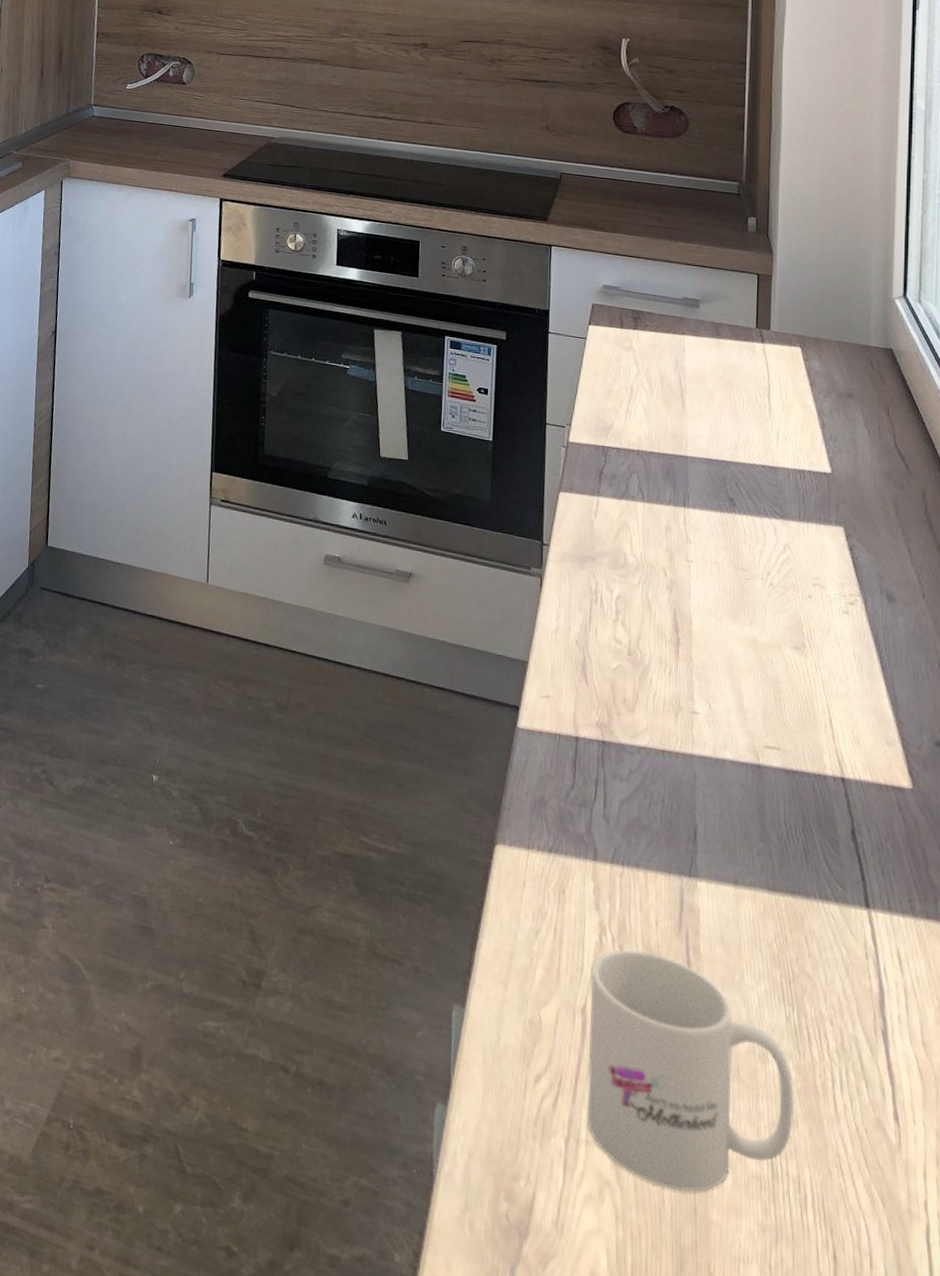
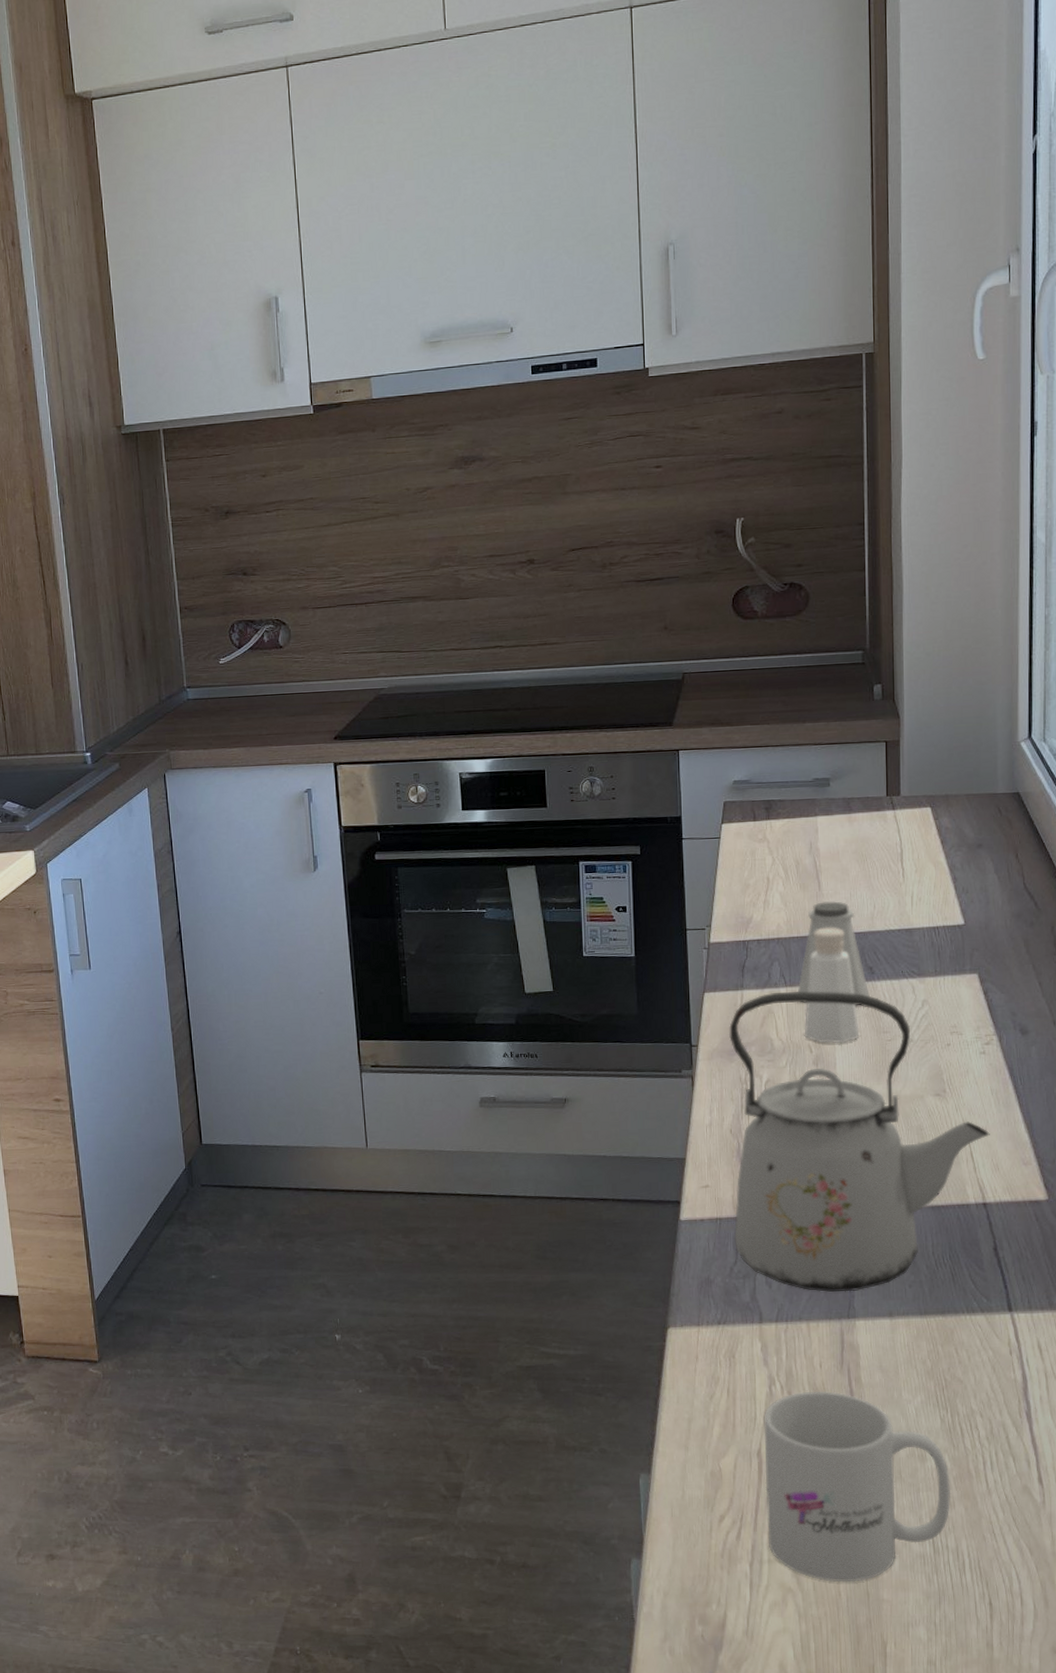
kettle: none [573,505,851,848] -> present [729,991,990,1292]
saltshaker: none [656,422,730,529] -> present [798,901,870,997]
pepper shaker: none [659,449,717,573] -> present [804,928,860,1044]

